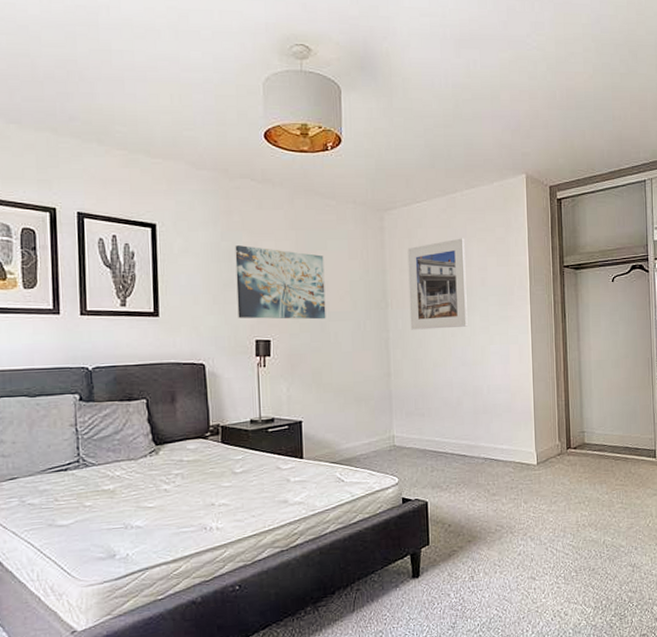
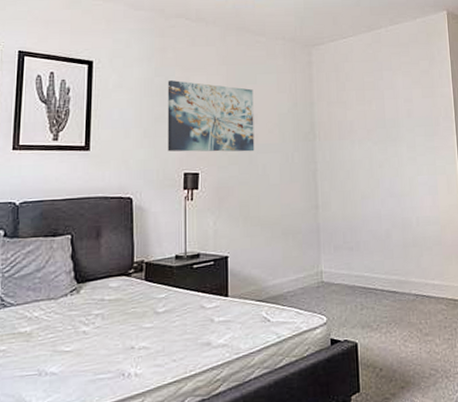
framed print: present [407,238,468,330] -> none [334,71,395,162]

